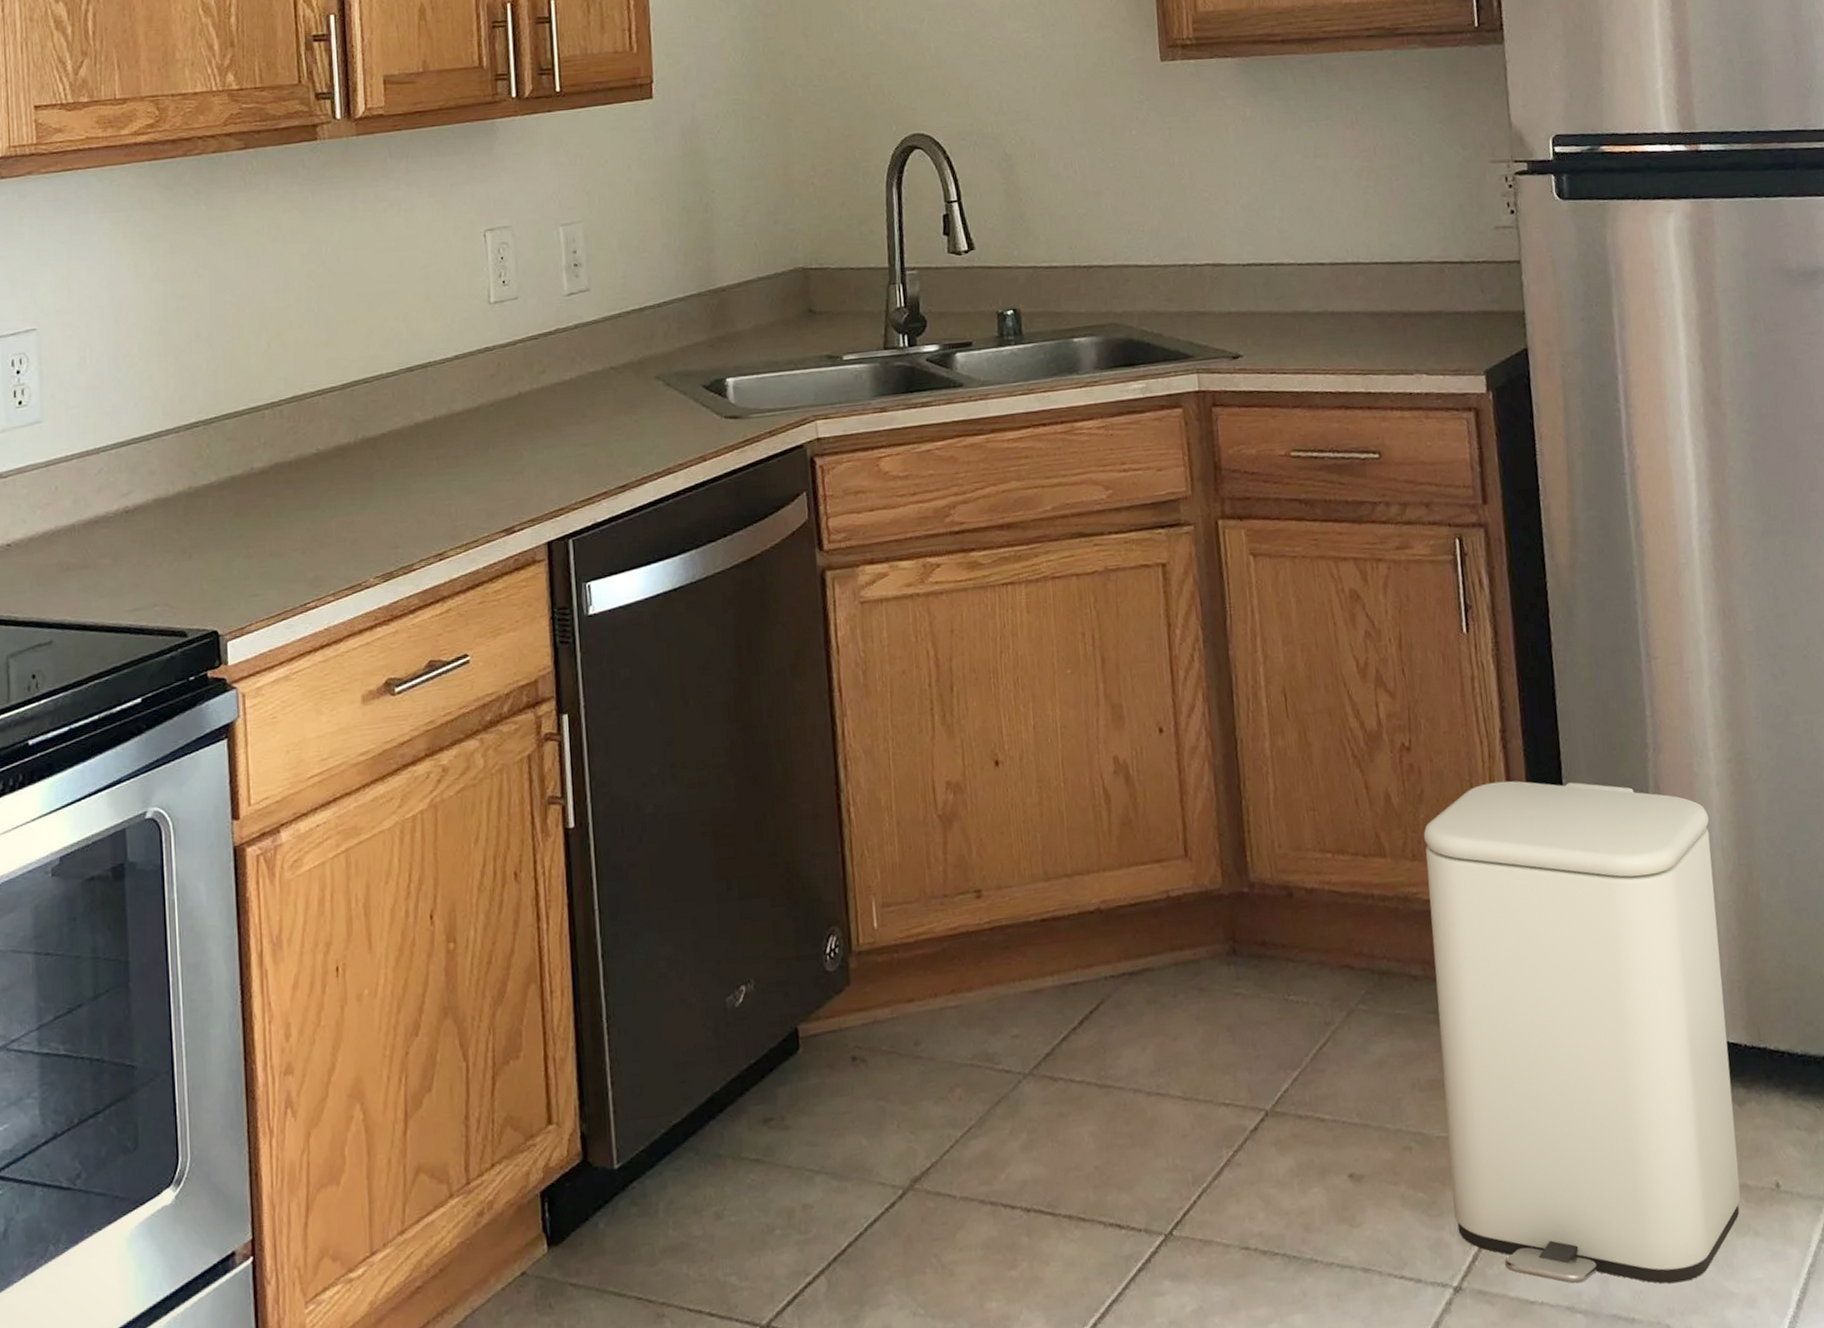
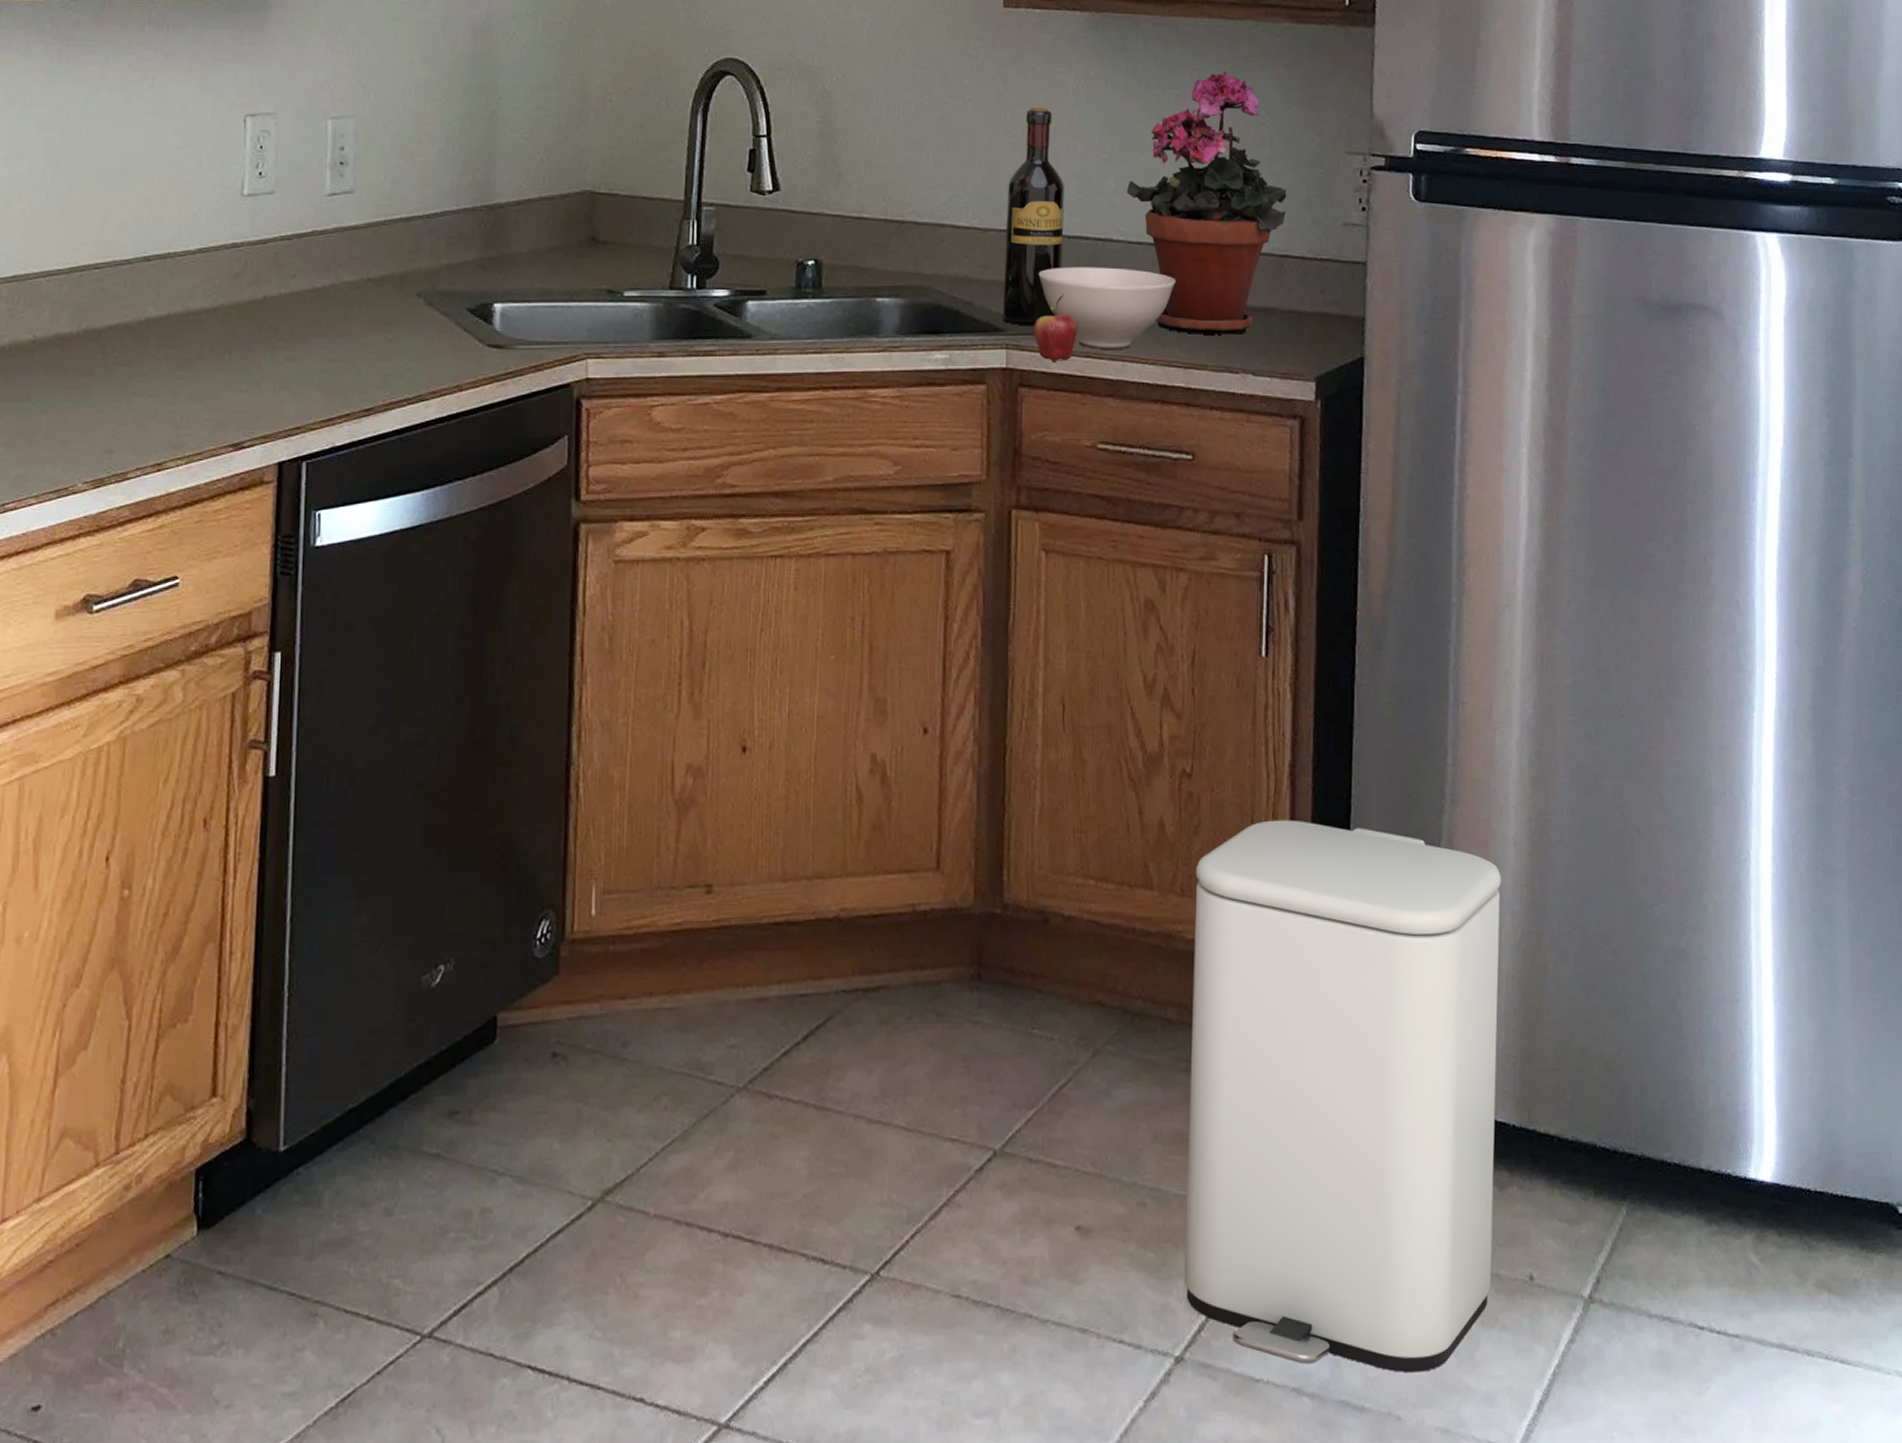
wine bottle: none [1182,149,1240,351] -> present [1003,108,1065,326]
bowl: none [1219,288,1346,365] -> present [1038,267,1176,349]
fruit: none [1220,317,1261,381] -> present [1034,293,1078,361]
potted plant: none [1291,97,1441,343] -> present [1126,70,1287,335]

